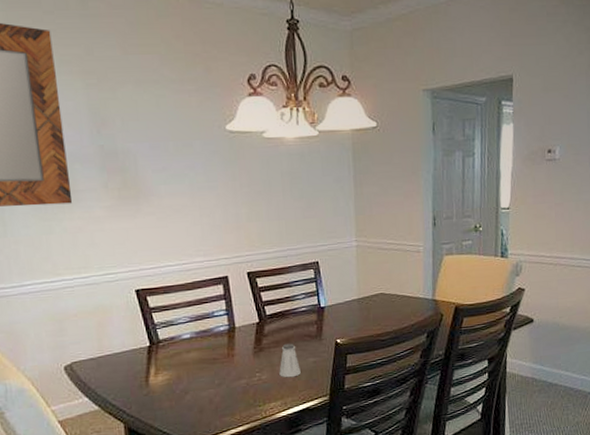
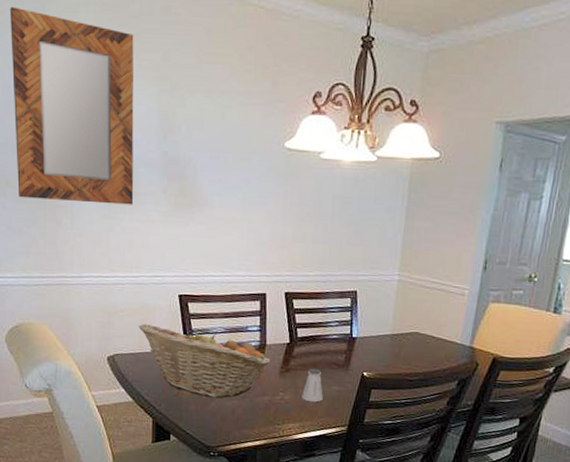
fruit basket: none [96,321,242,391] -> present [139,323,270,398]

